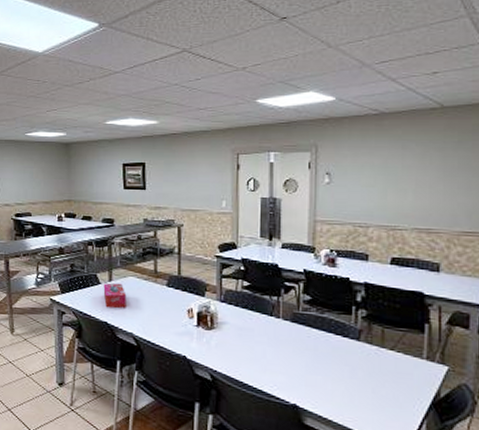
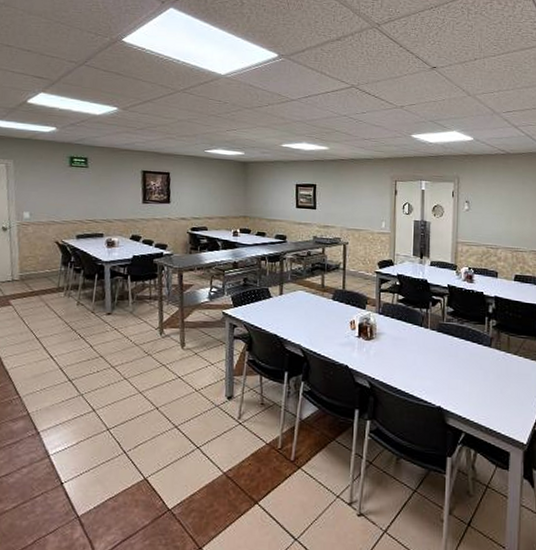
tissue box: present [103,283,127,309] -> none [274,296,296,321]

